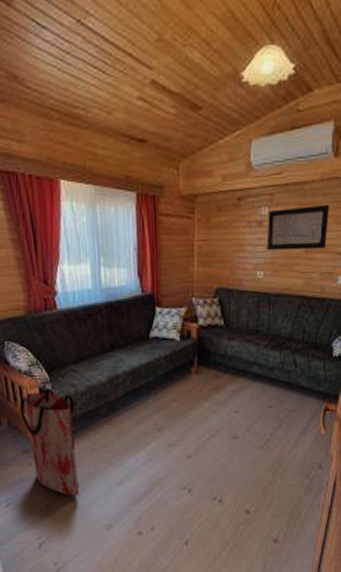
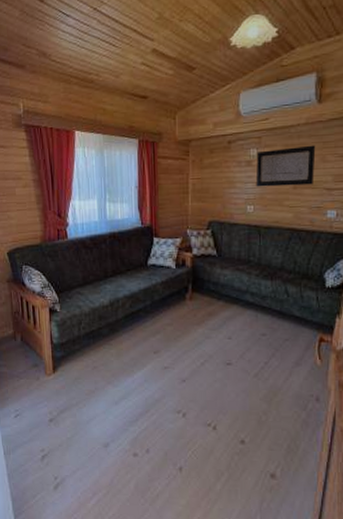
bag: present [19,388,80,496] -> none [32,309,81,411]

